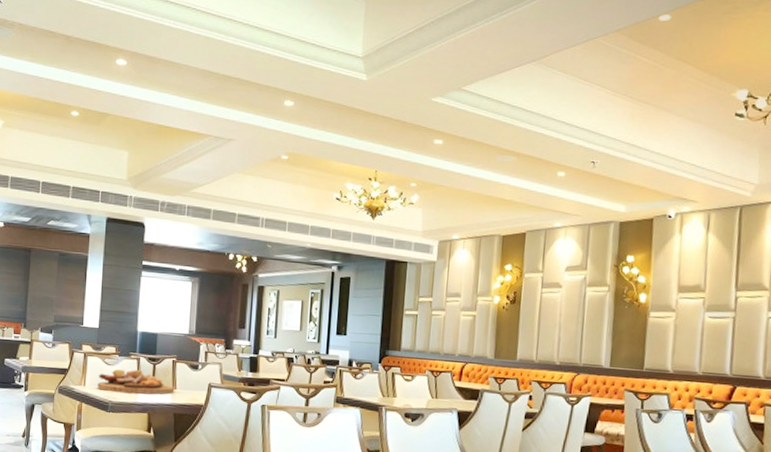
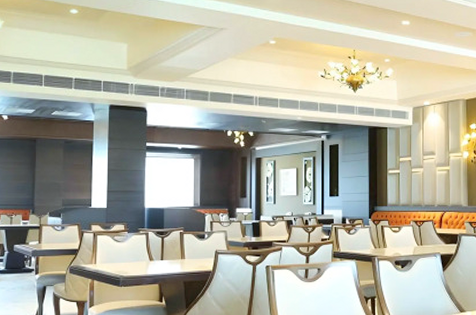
food platter: present [97,369,175,395] -> none [108,243,184,267]

